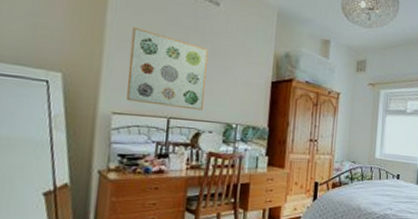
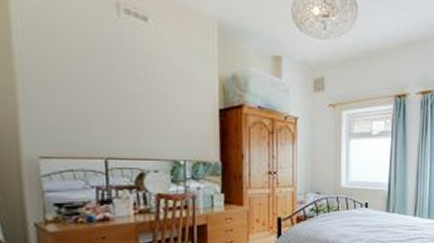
wall art: present [126,26,208,111] -> none [47,52,145,148]

